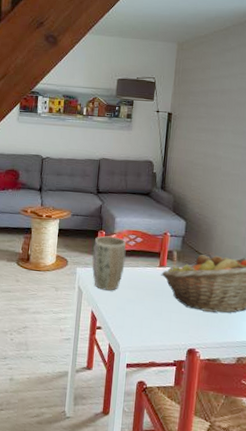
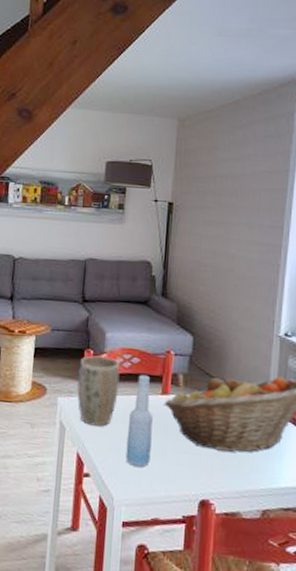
bottle: none [129,251,152,323] -> present [125,374,153,467]

